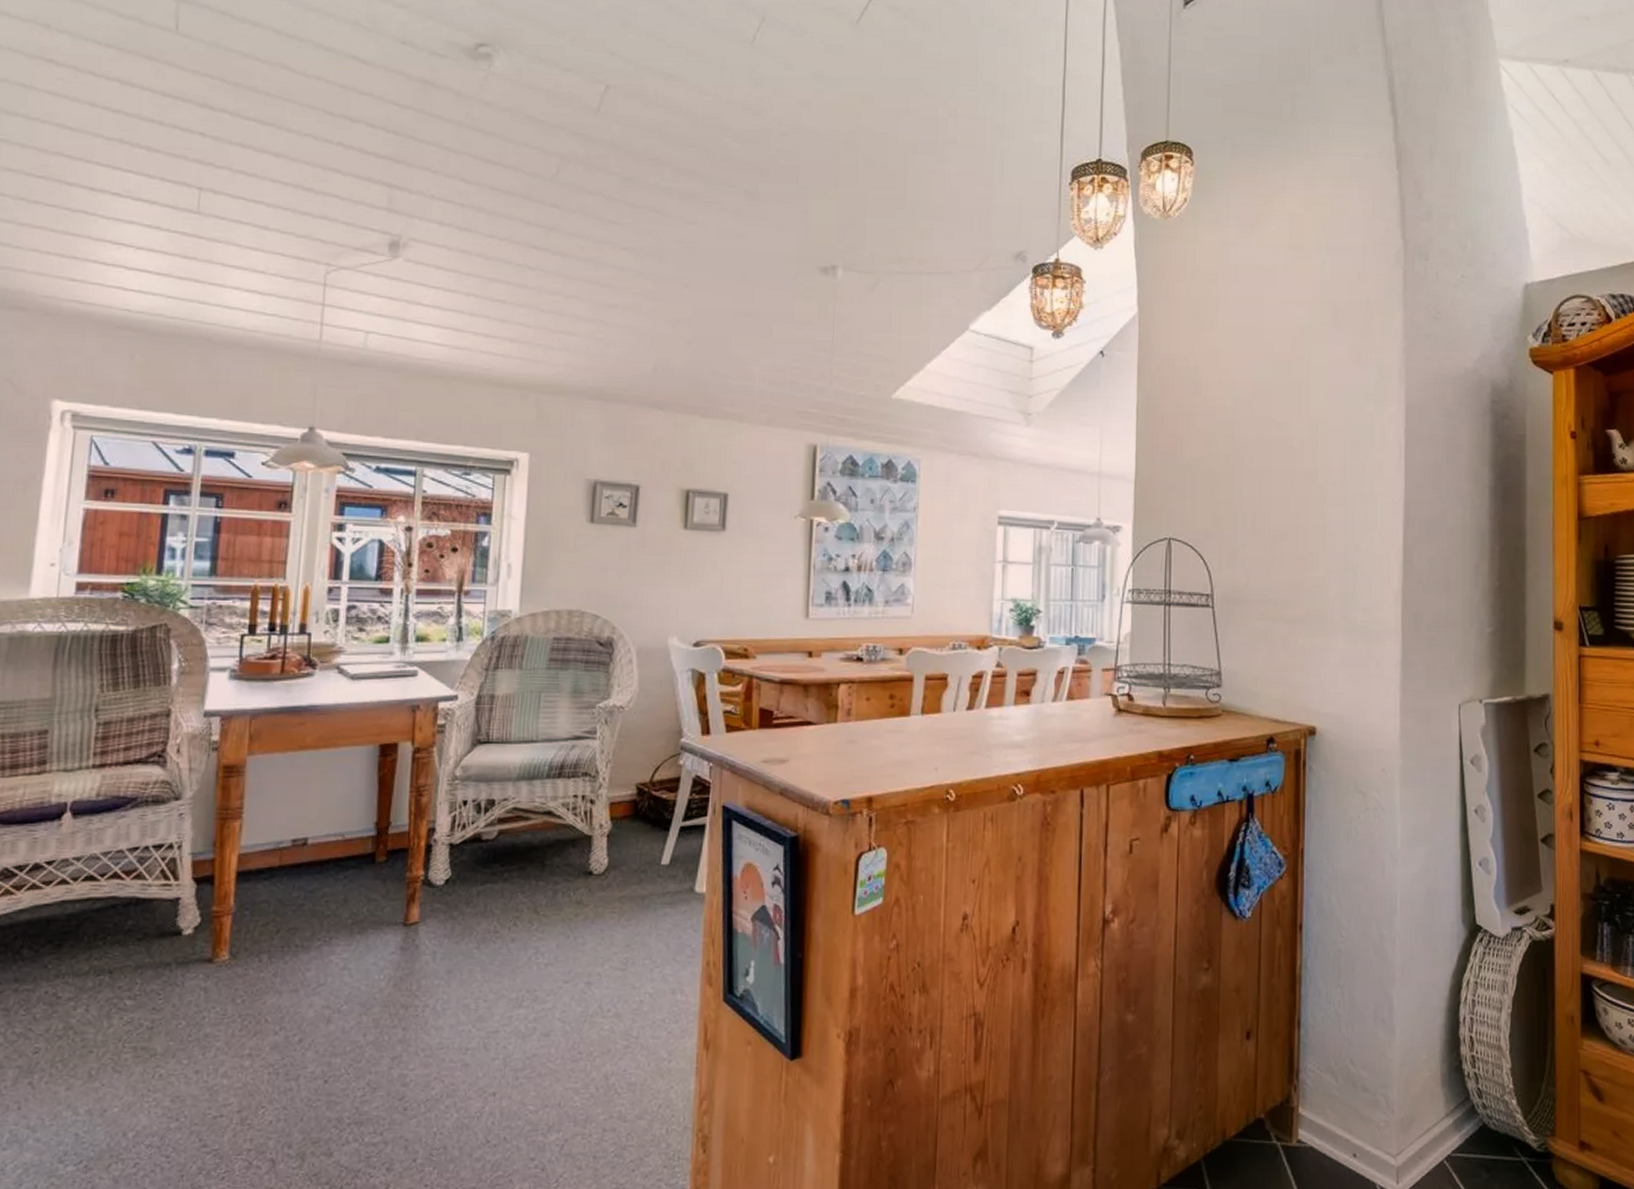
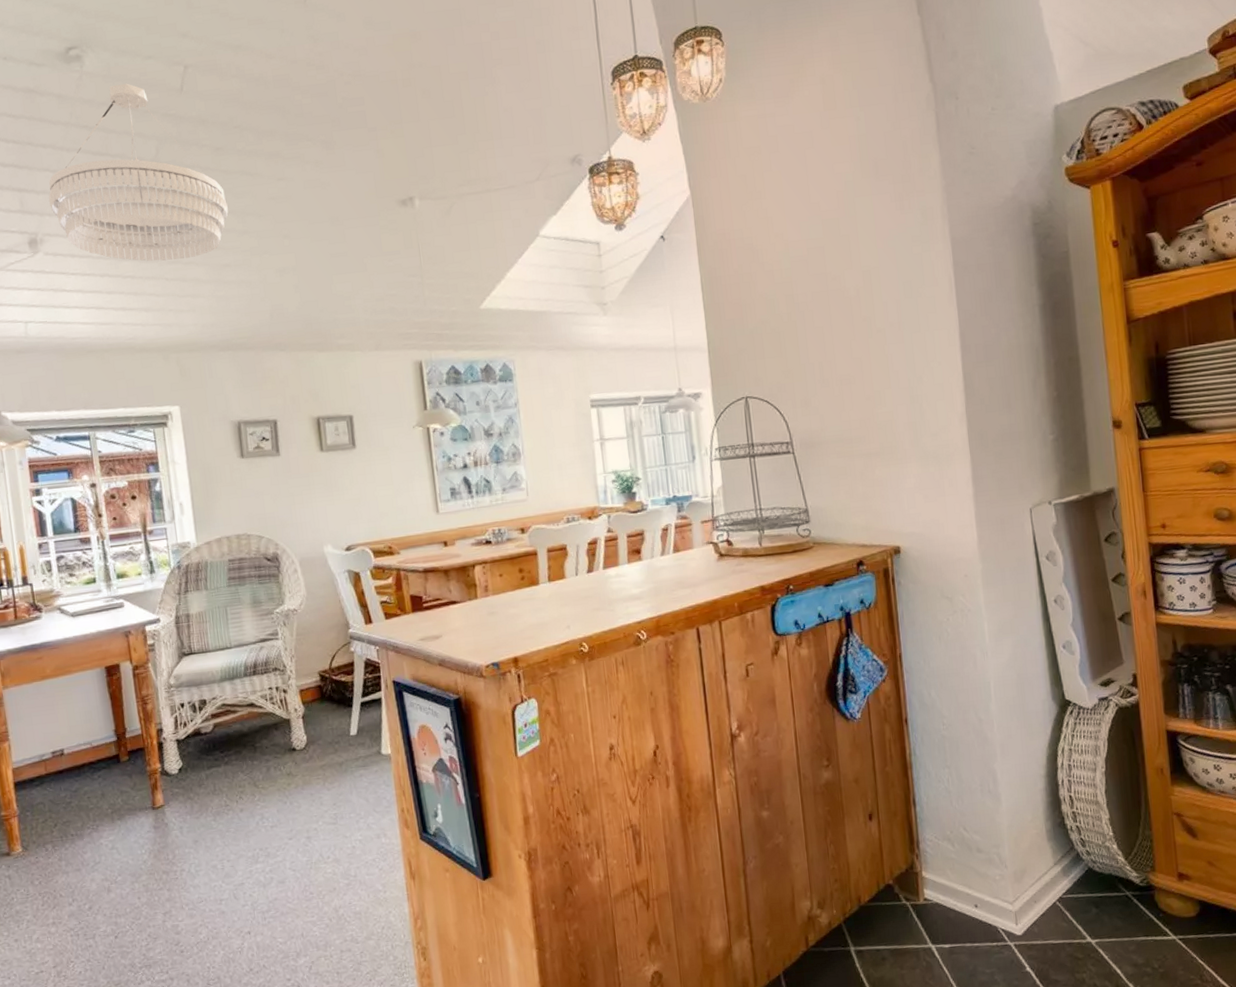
chandelier: none [423,92,627,292] -> present [49,83,228,261]

